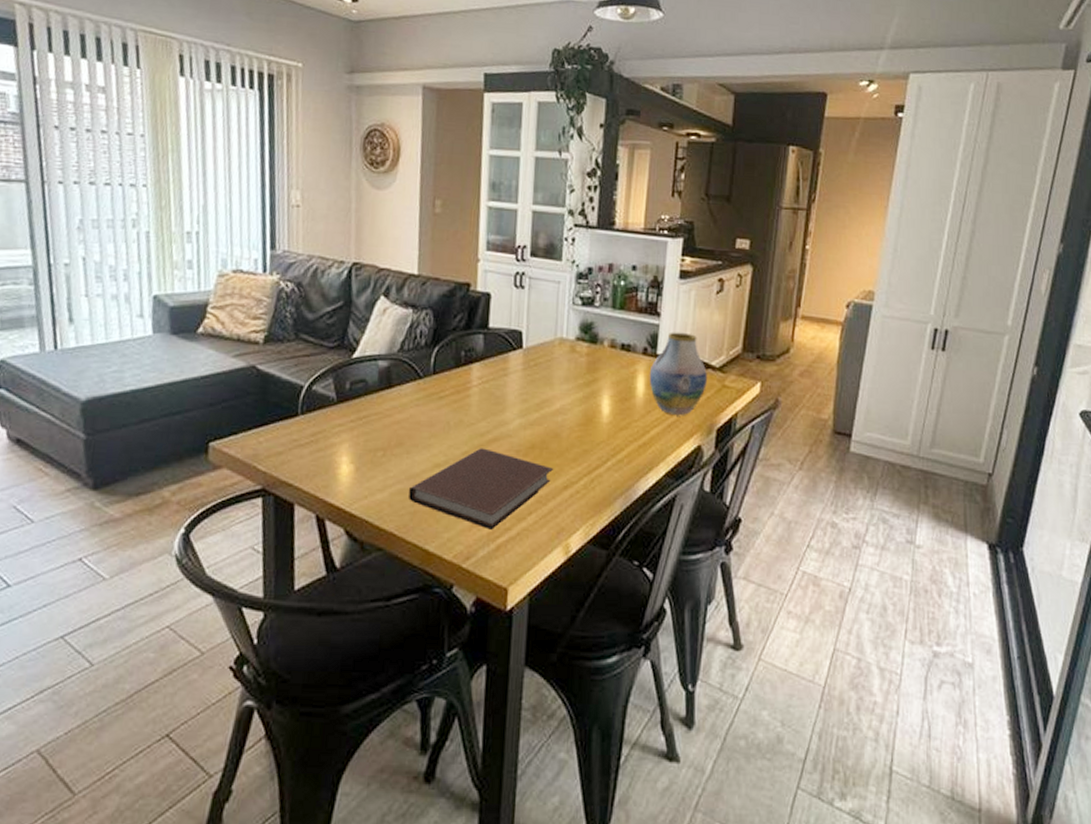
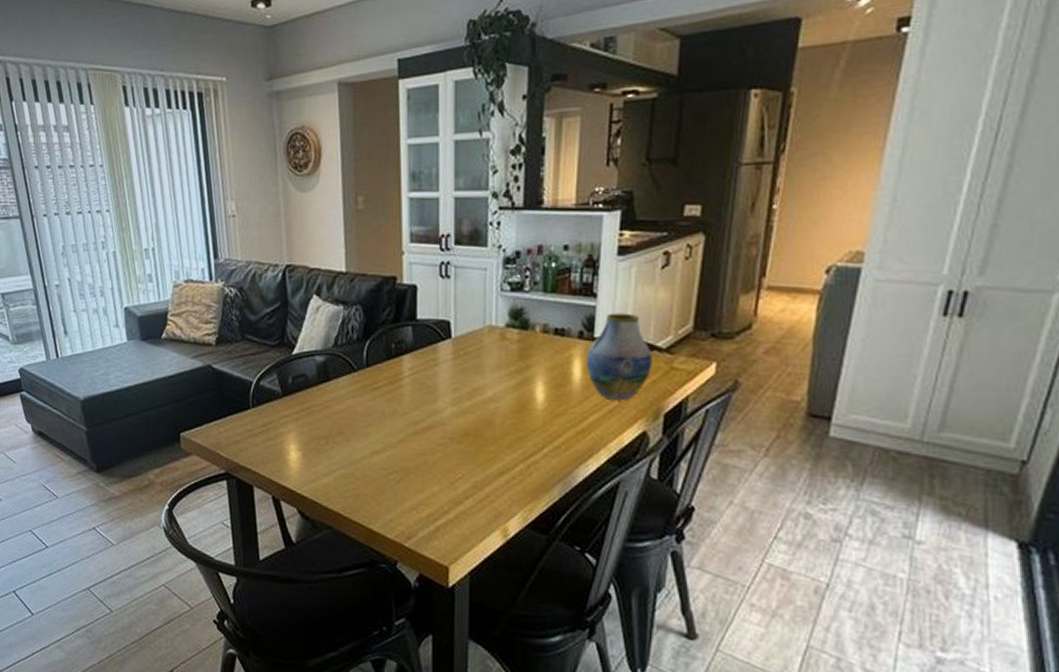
notebook: present [409,448,554,530] -> none [352,436,489,512]

